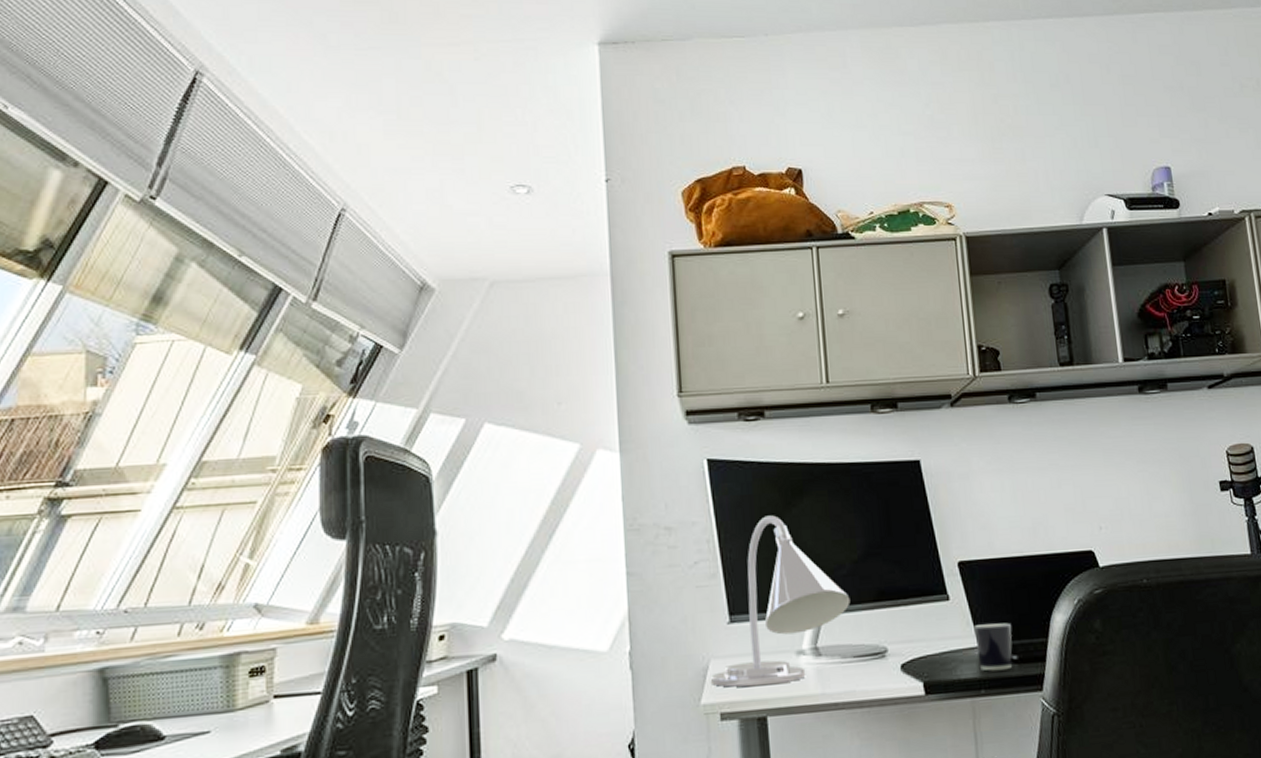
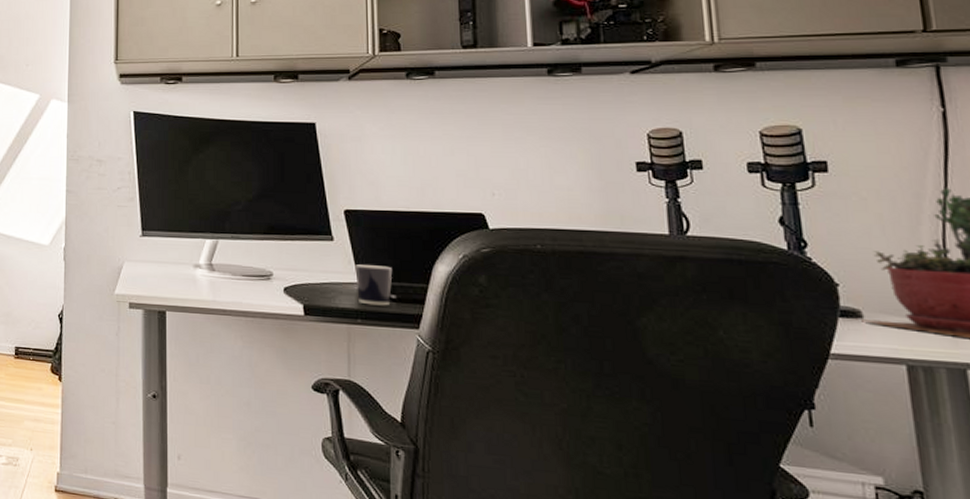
table lamp: present [710,515,851,688] -> none [123,158,243,288]

